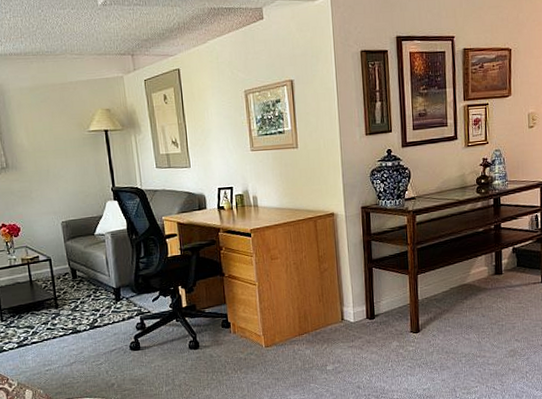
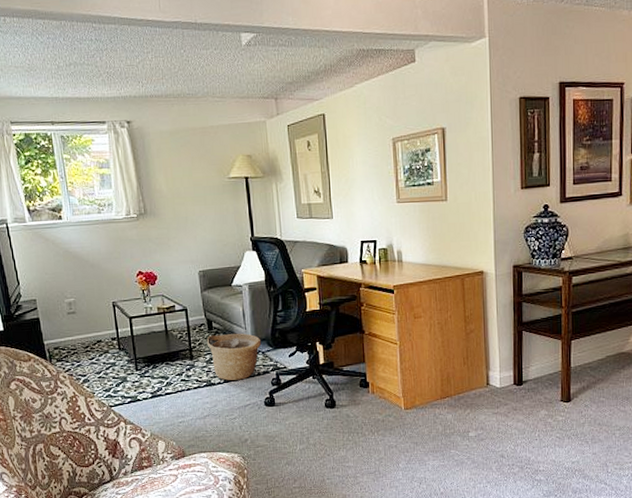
basket: none [71,280,126,327] -> present [206,333,262,381]

